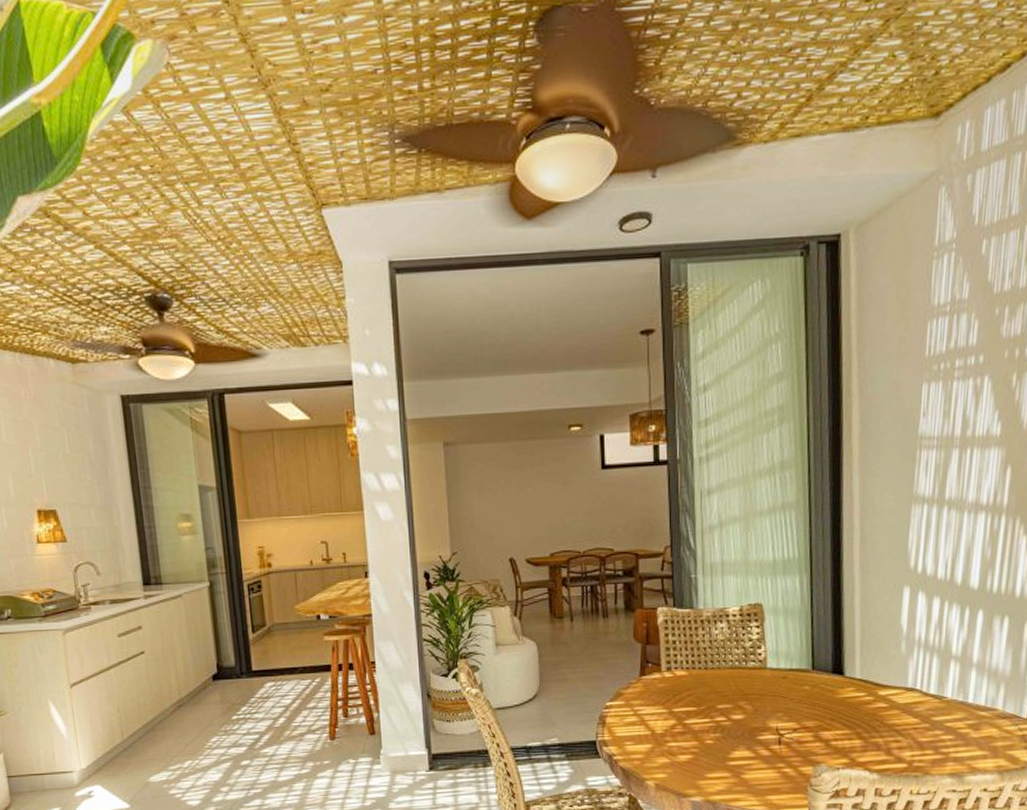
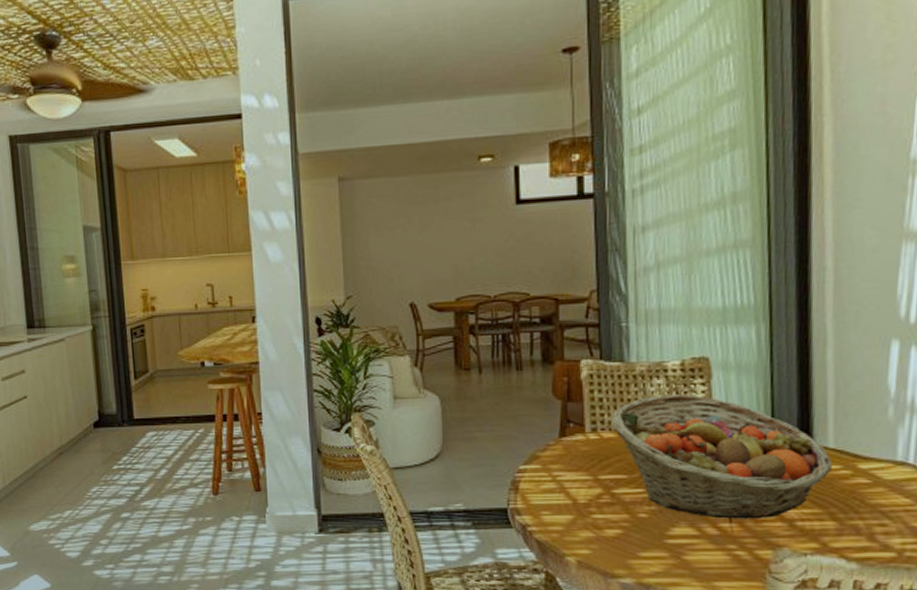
fruit basket: none [683,636,859,742] -> present [611,395,832,519]

